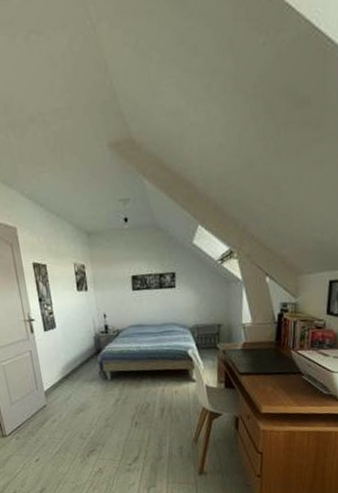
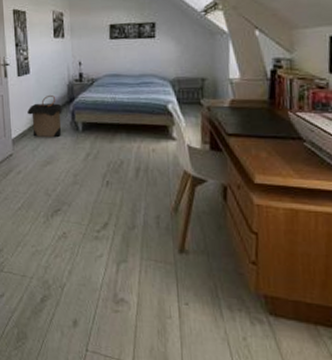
laundry hamper: none [57,347,92,388] -> present [27,94,63,138]

